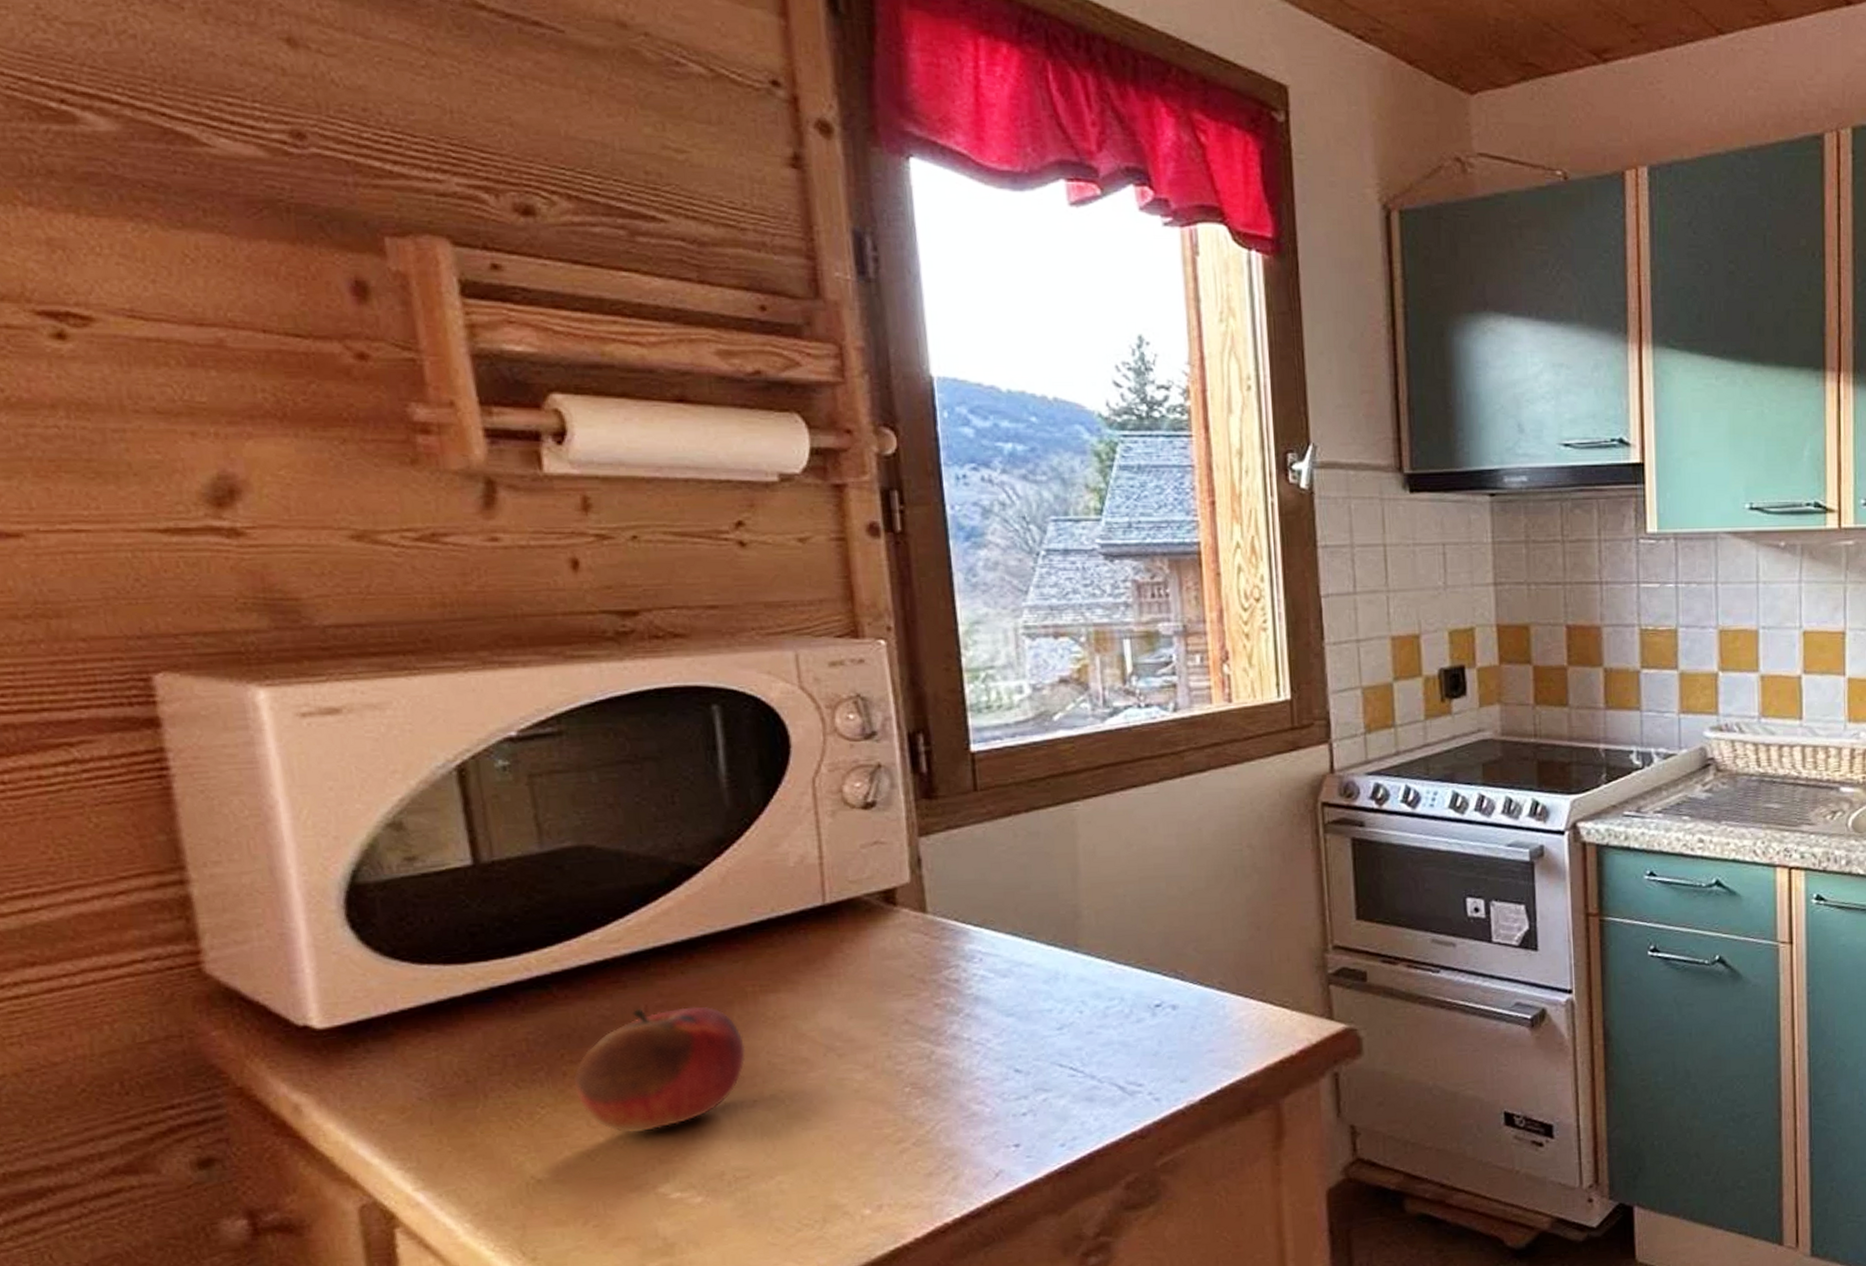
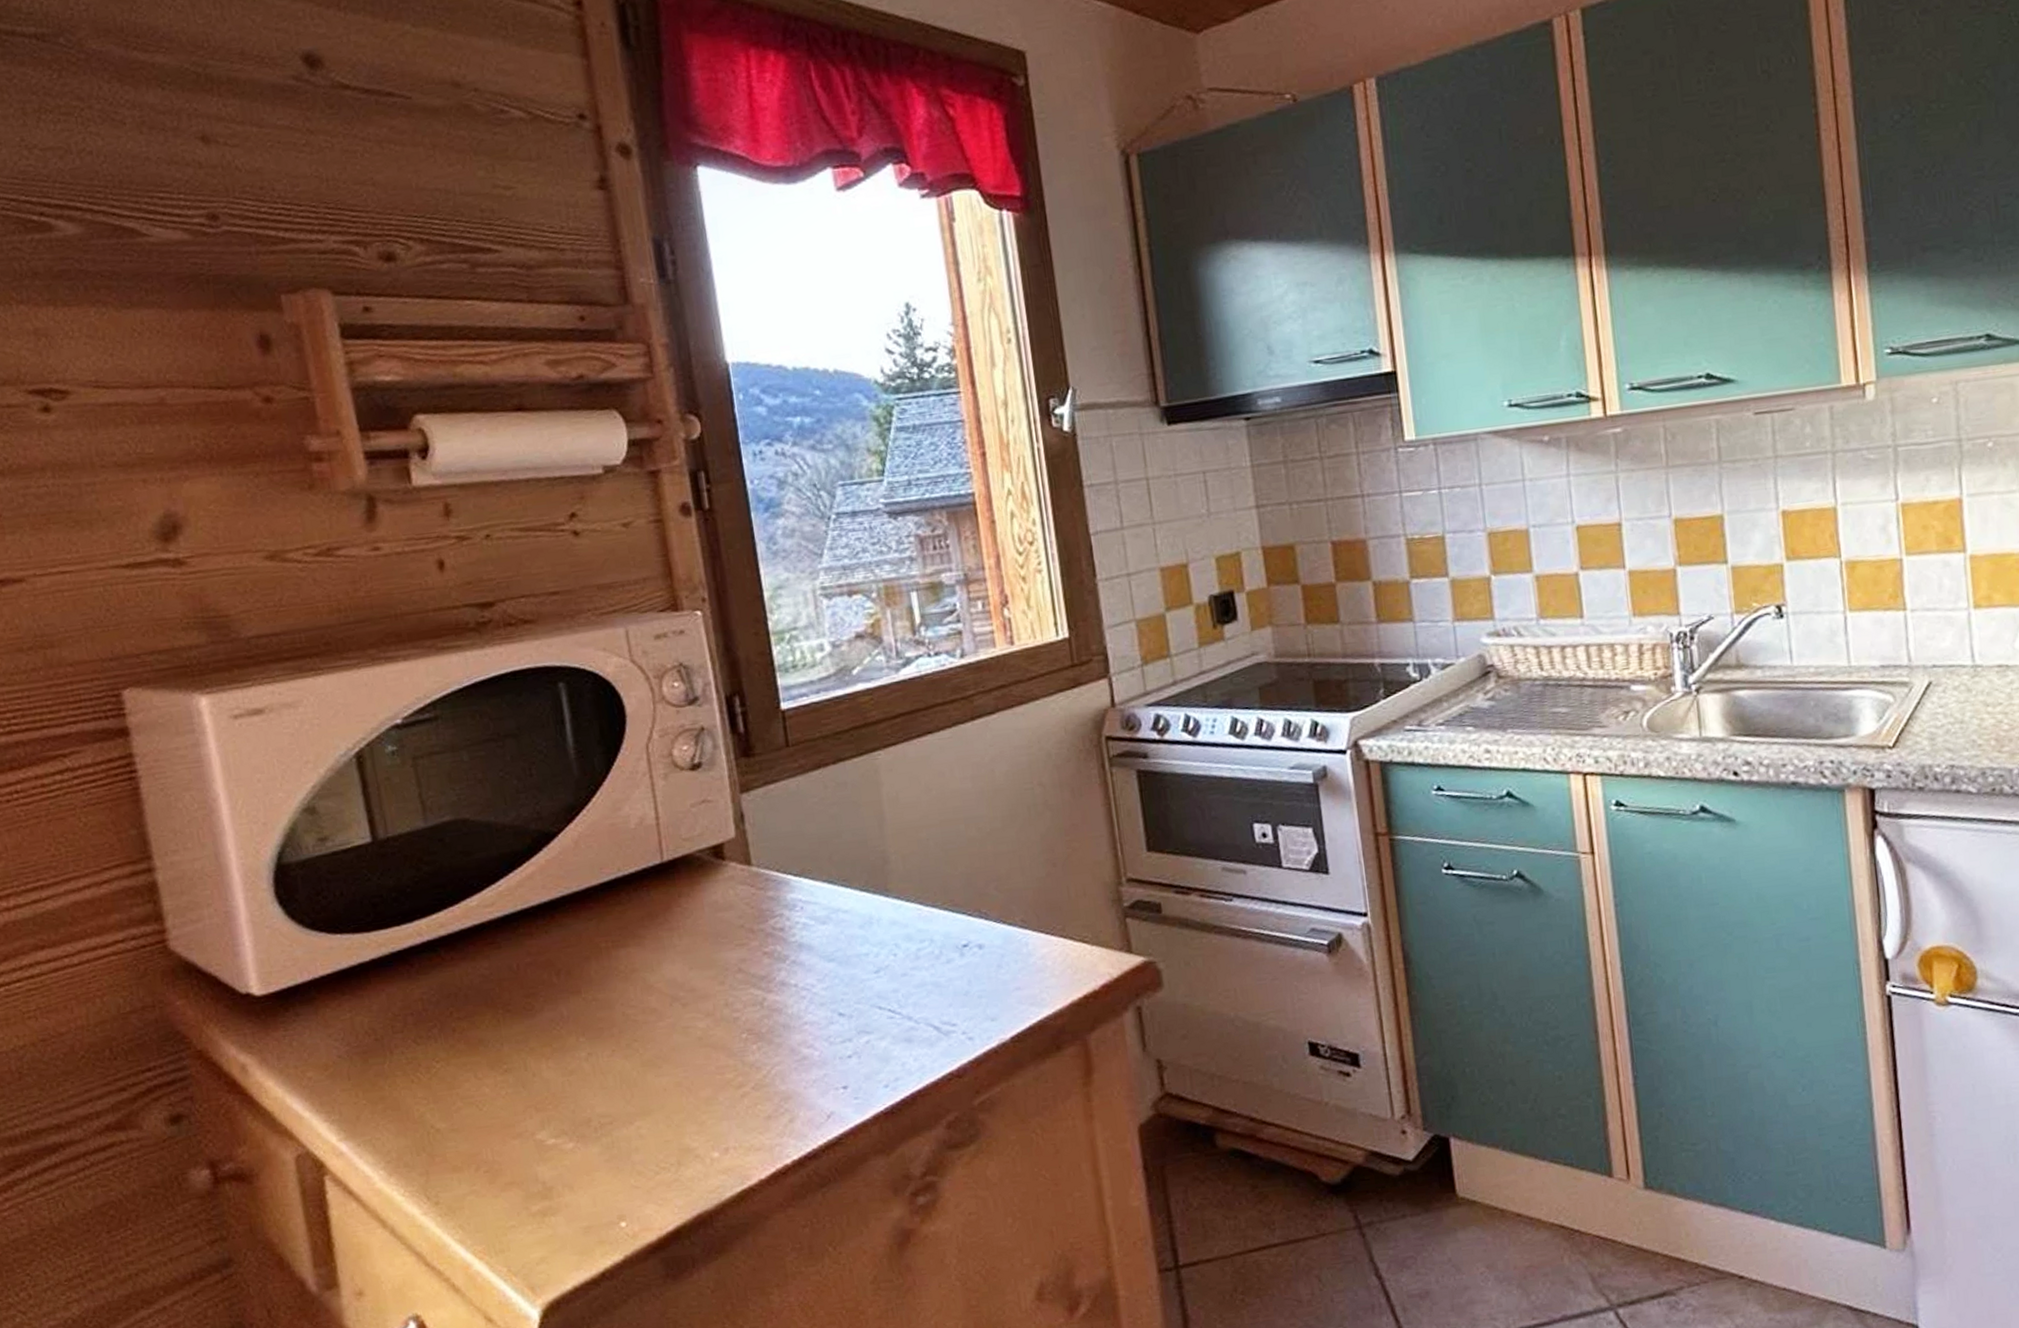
fruit: present [573,1006,746,1134] -> none [461,963,603,1084]

